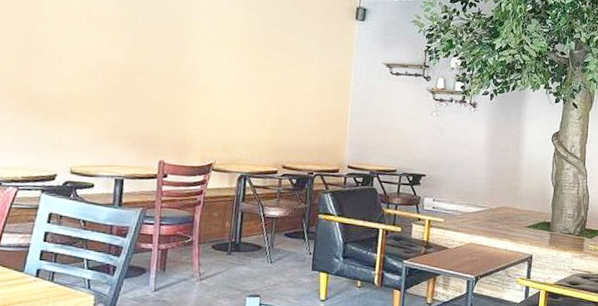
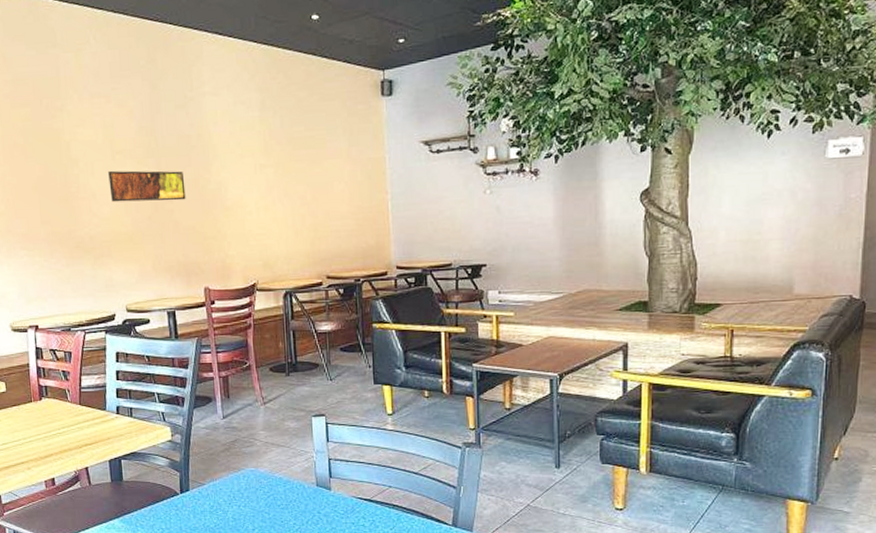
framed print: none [77,35,159,76] -> present [108,170,186,202]

